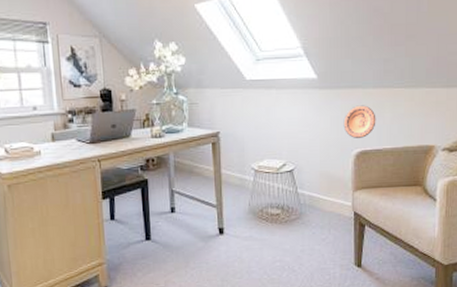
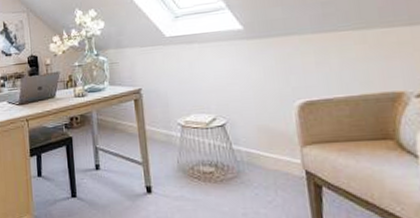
decorative plate: present [343,105,376,138] -> none [279,52,321,88]

